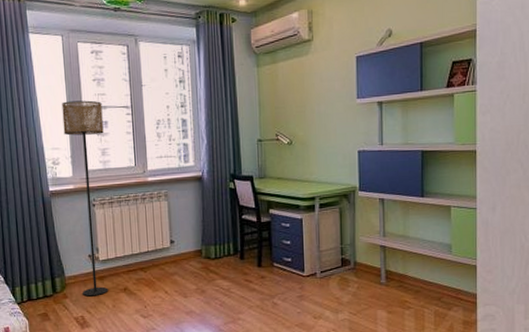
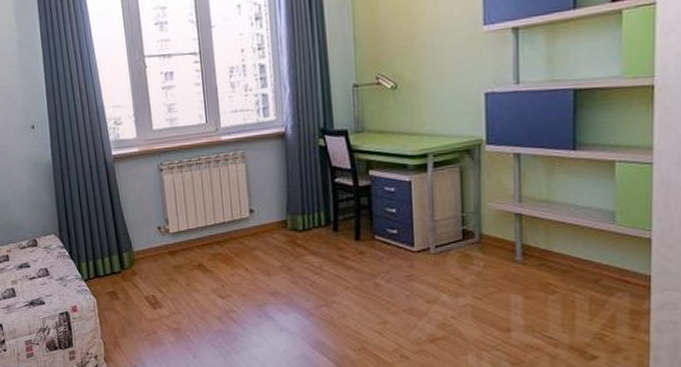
floor lamp: present [61,100,108,297] -> none [121,48,181,274]

